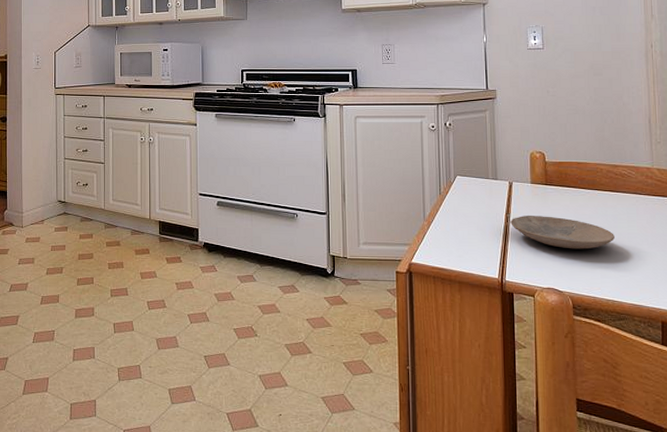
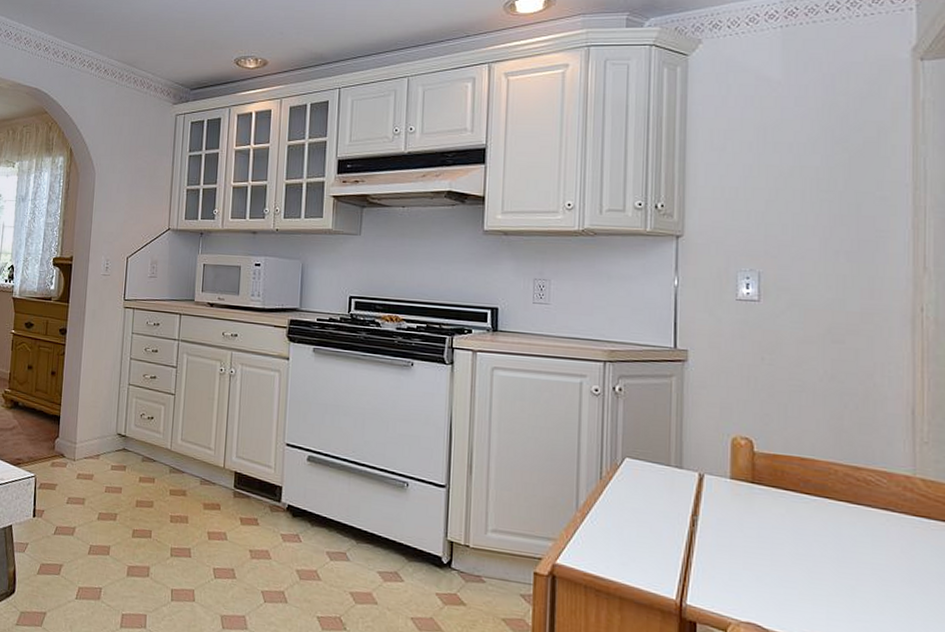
plate: present [510,215,615,250] -> none [698,520,851,578]

